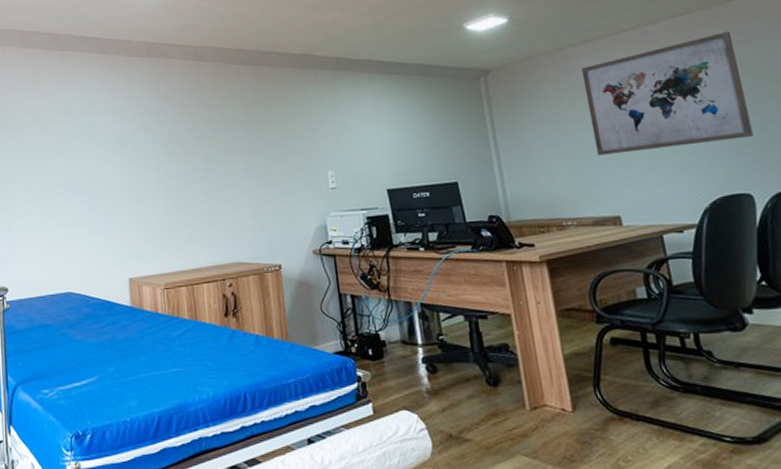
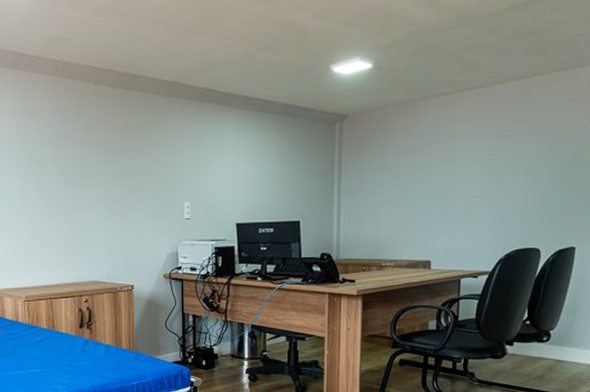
wall art: present [581,32,754,156] -> none [424,98,564,206]

